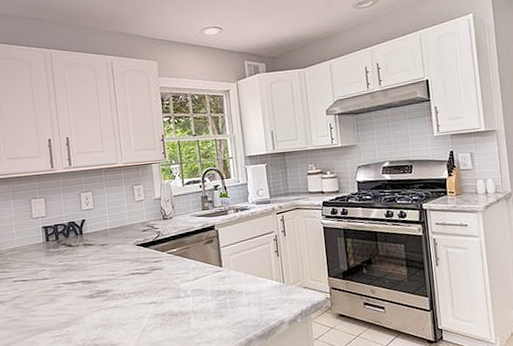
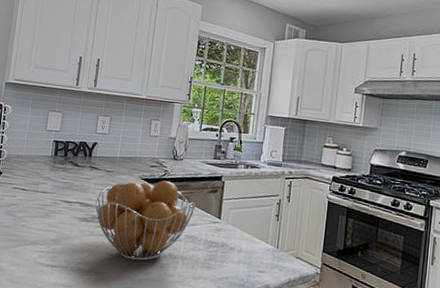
fruit basket: none [97,241,195,326] -> present [95,180,195,261]

